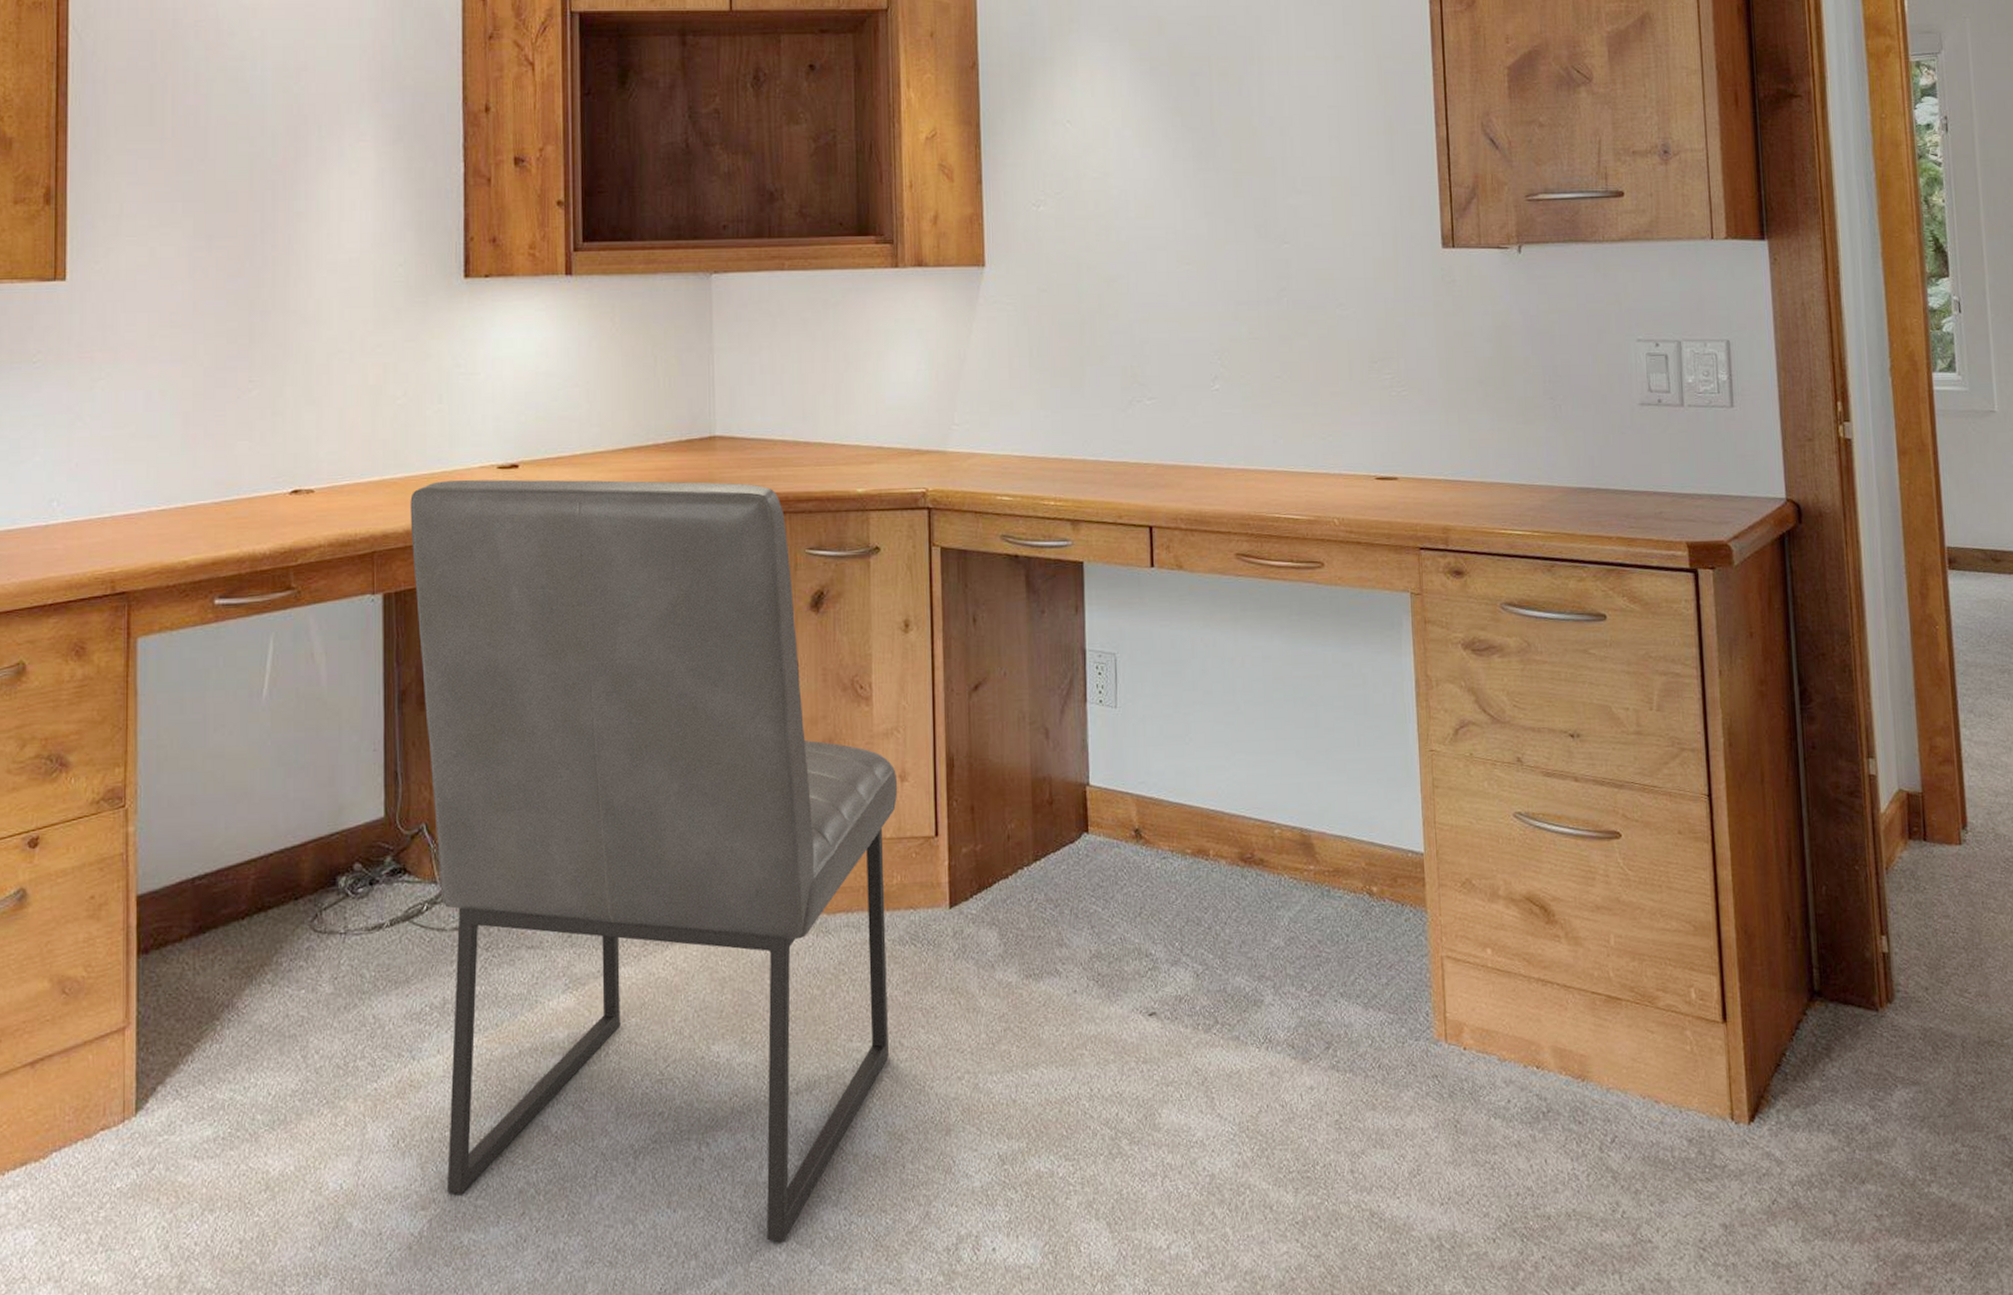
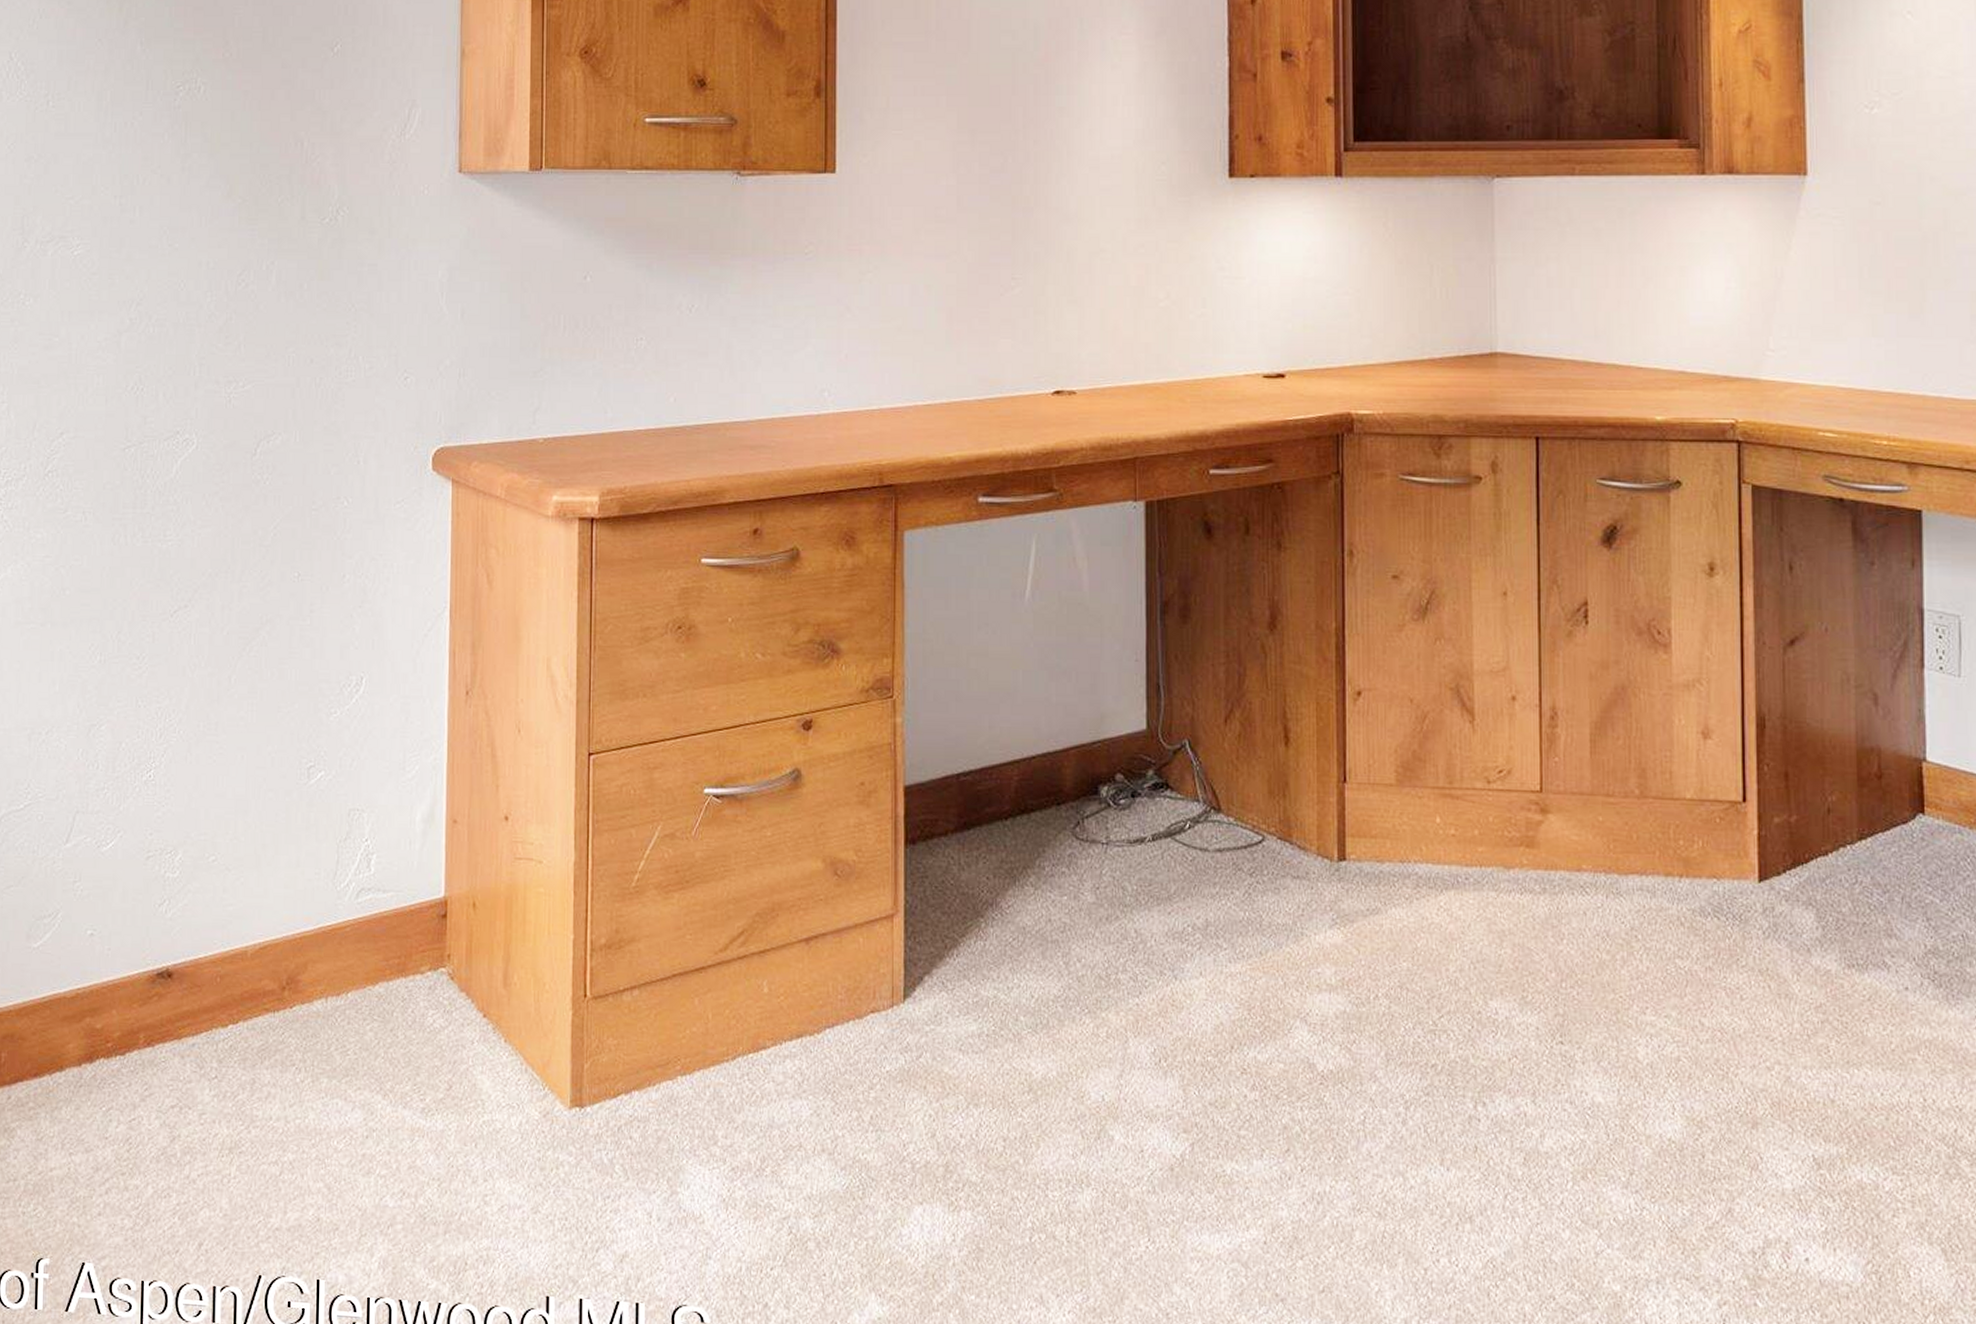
chair: present [410,479,898,1243] -> none [1173,387,1700,1219]

